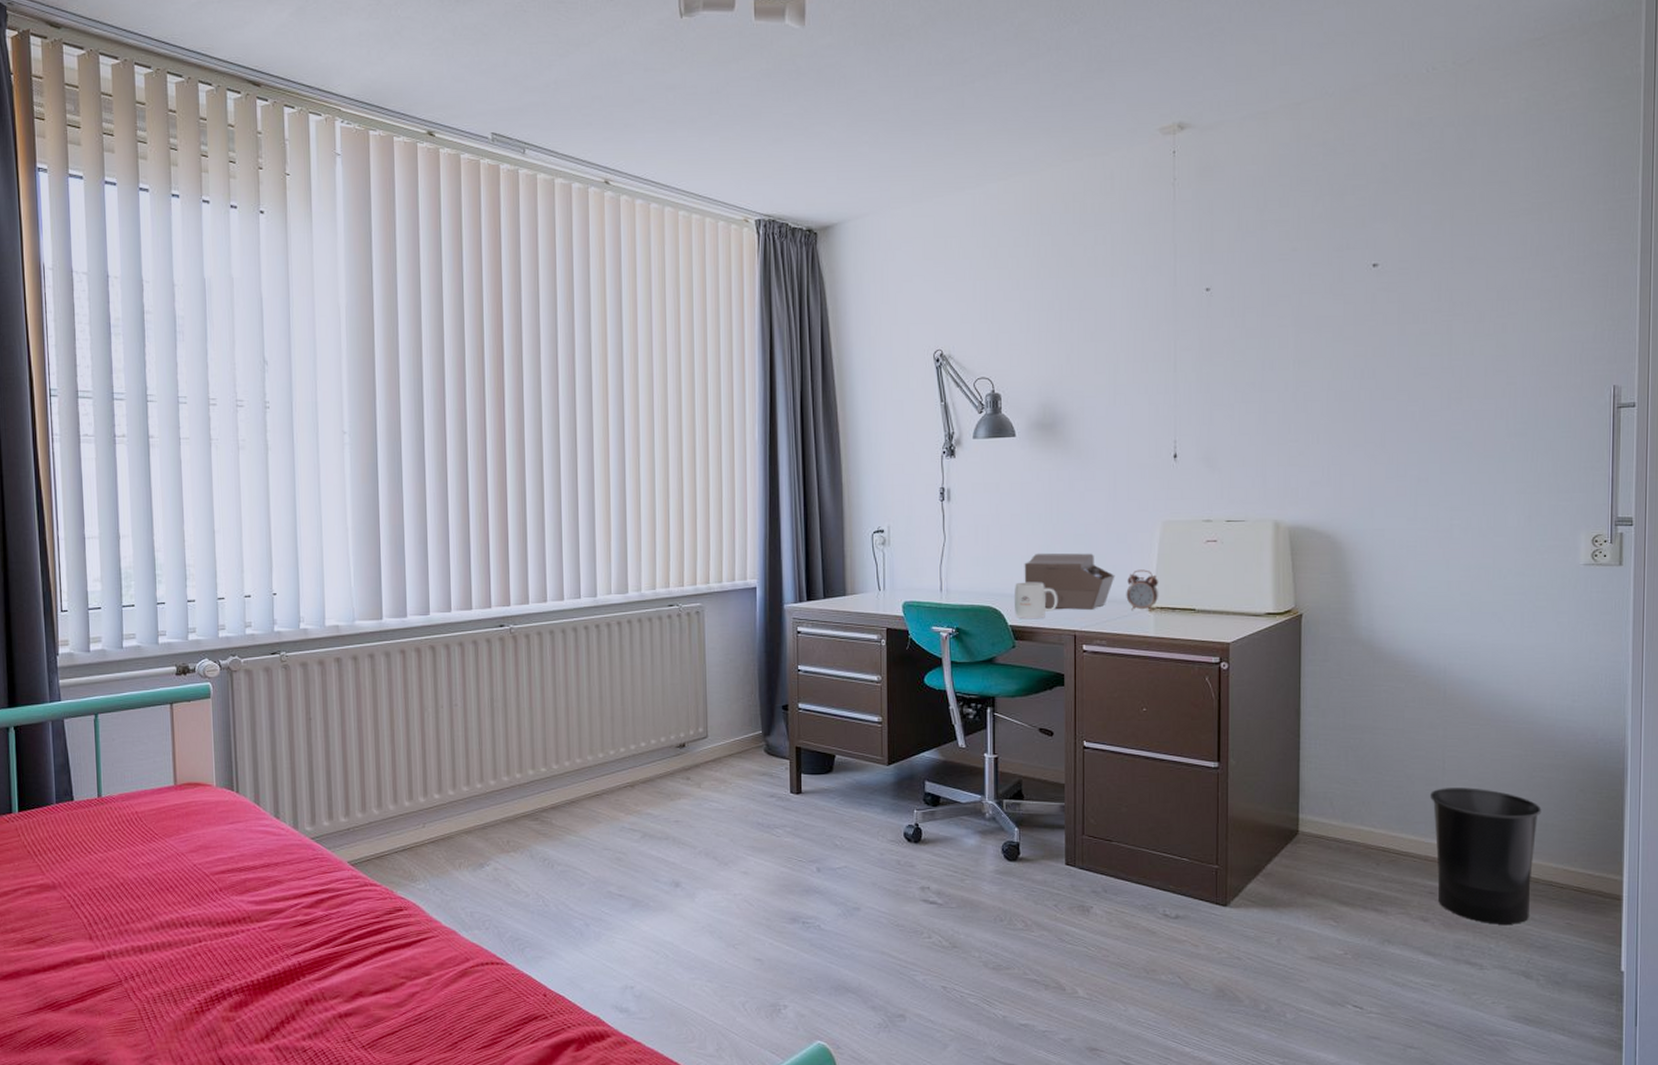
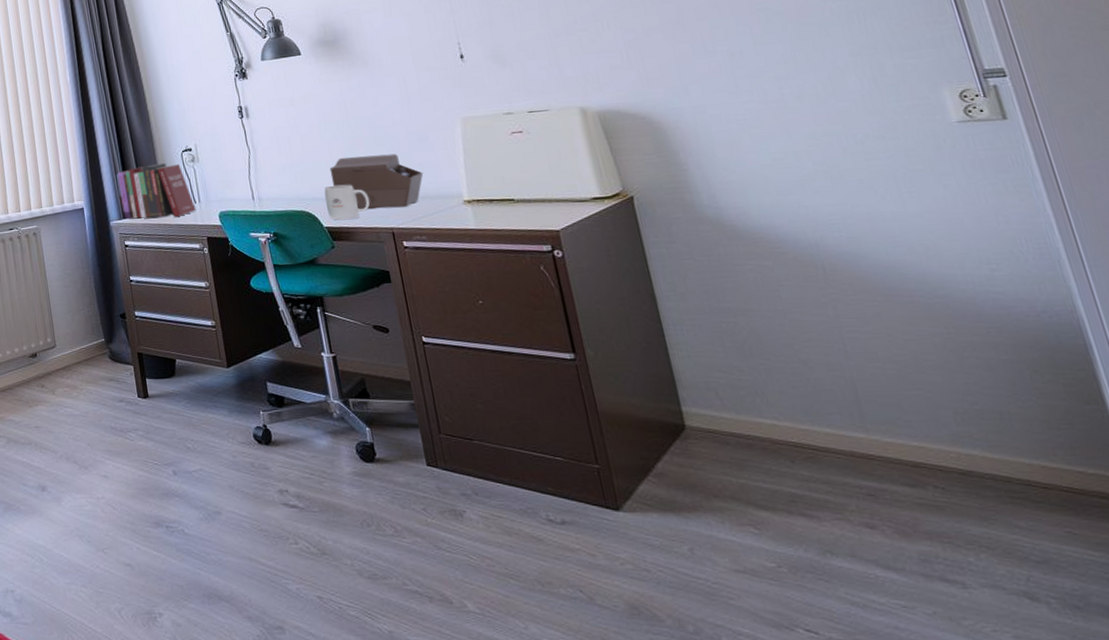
books: none [798,544,879,604] -> present [116,163,197,220]
alarm clock: present [1126,569,1159,613] -> none [436,165,473,206]
waste bin: present [1429,788,1542,924] -> none [836,372,1012,533]

